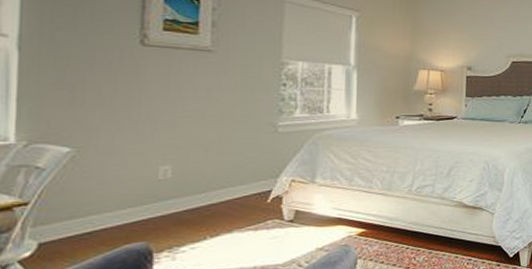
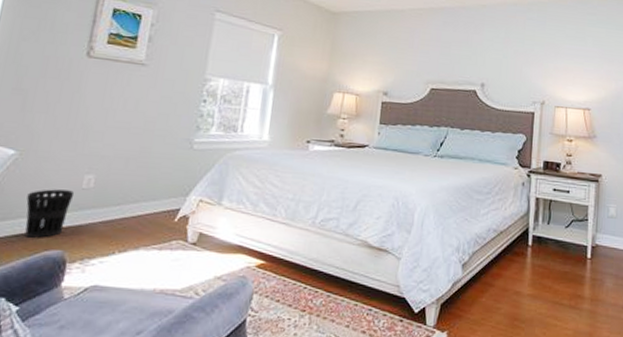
wastebasket: none [94,183,151,233] -> present [24,189,75,238]

